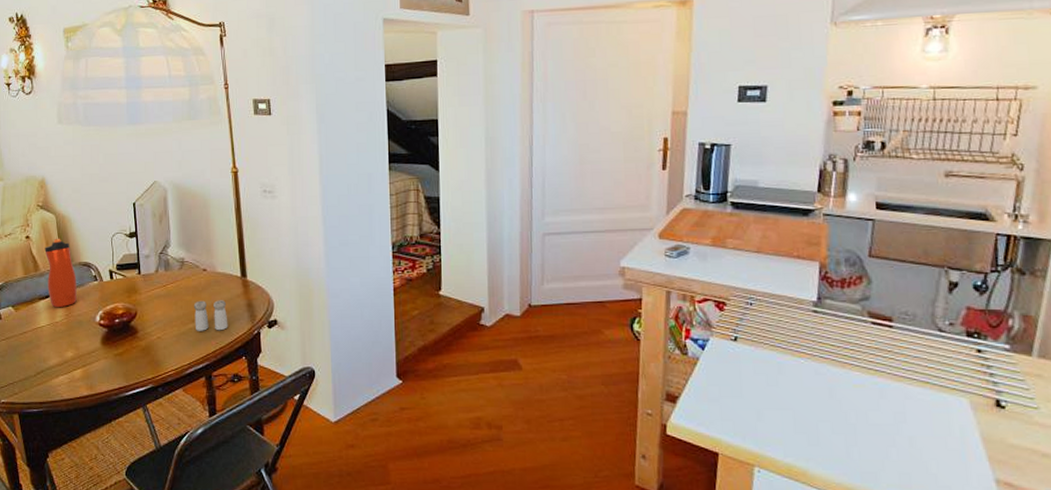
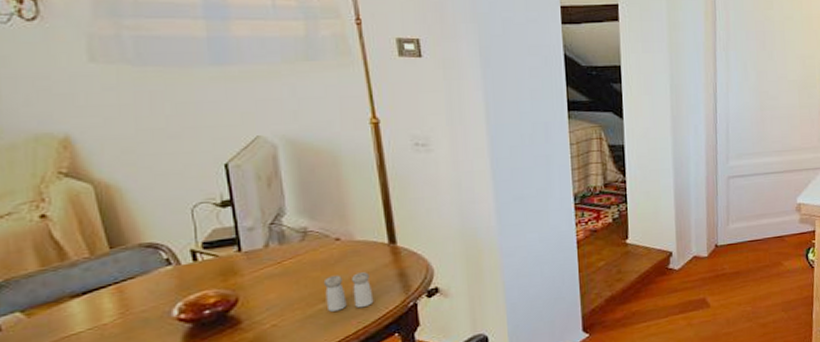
water bottle: present [44,238,77,308] -> none [76,214,138,306]

